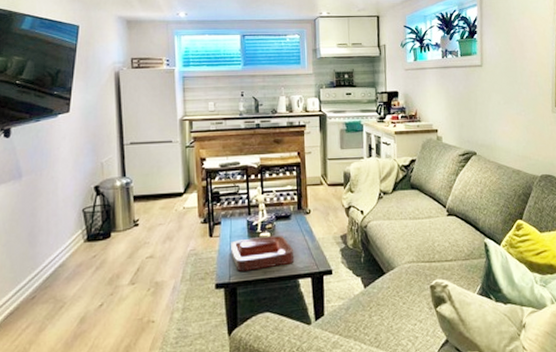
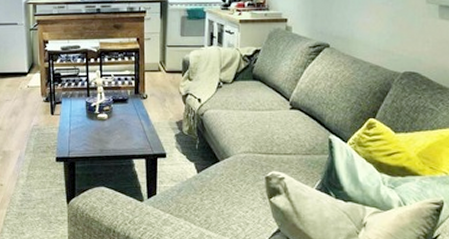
decorative tray: present [231,235,295,272] -> none [71,117,130,148]

